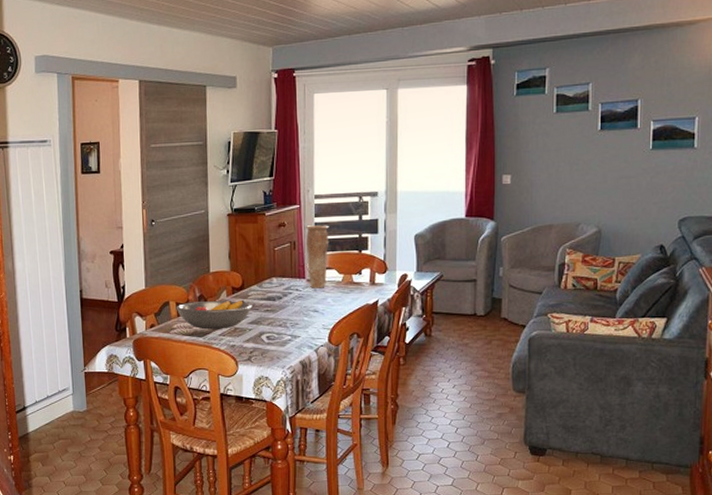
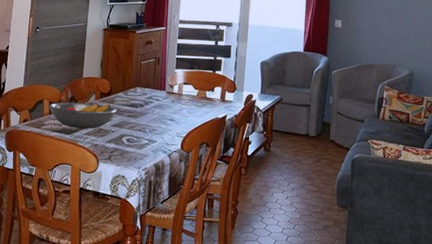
vase: present [305,225,329,289] -> none [168,45,189,101]

